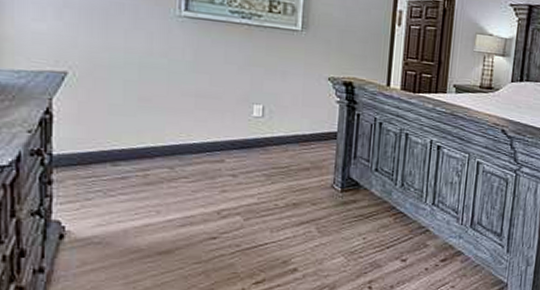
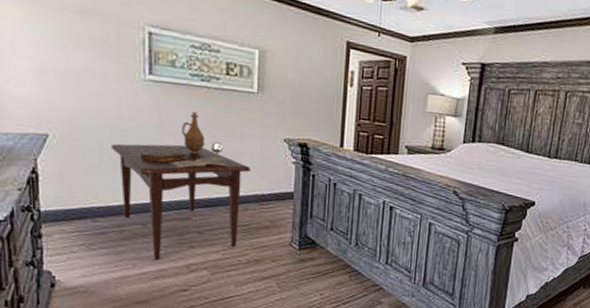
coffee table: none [138,49,292,206] -> present [110,112,250,260]

